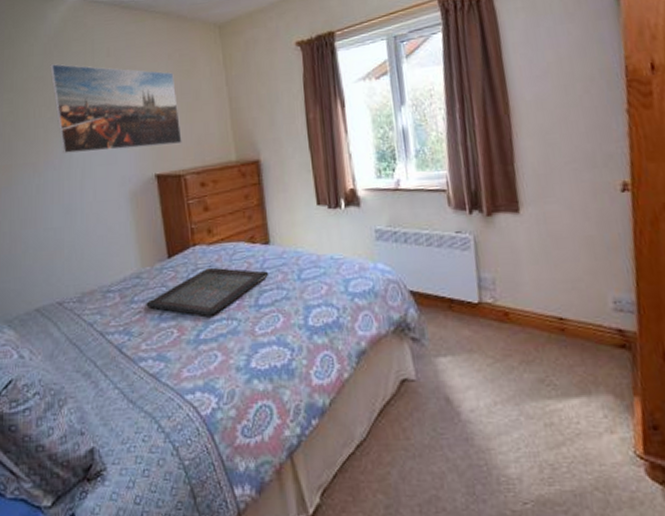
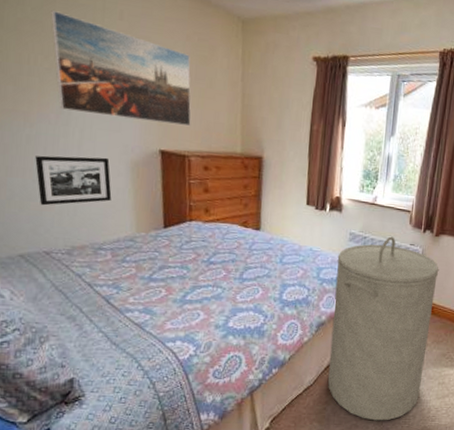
picture frame: none [44,192,115,254] -> present [35,155,112,206]
serving tray: present [146,267,269,318] -> none [137,241,256,283]
laundry hamper: none [365,226,520,489] -> present [327,236,439,421]

